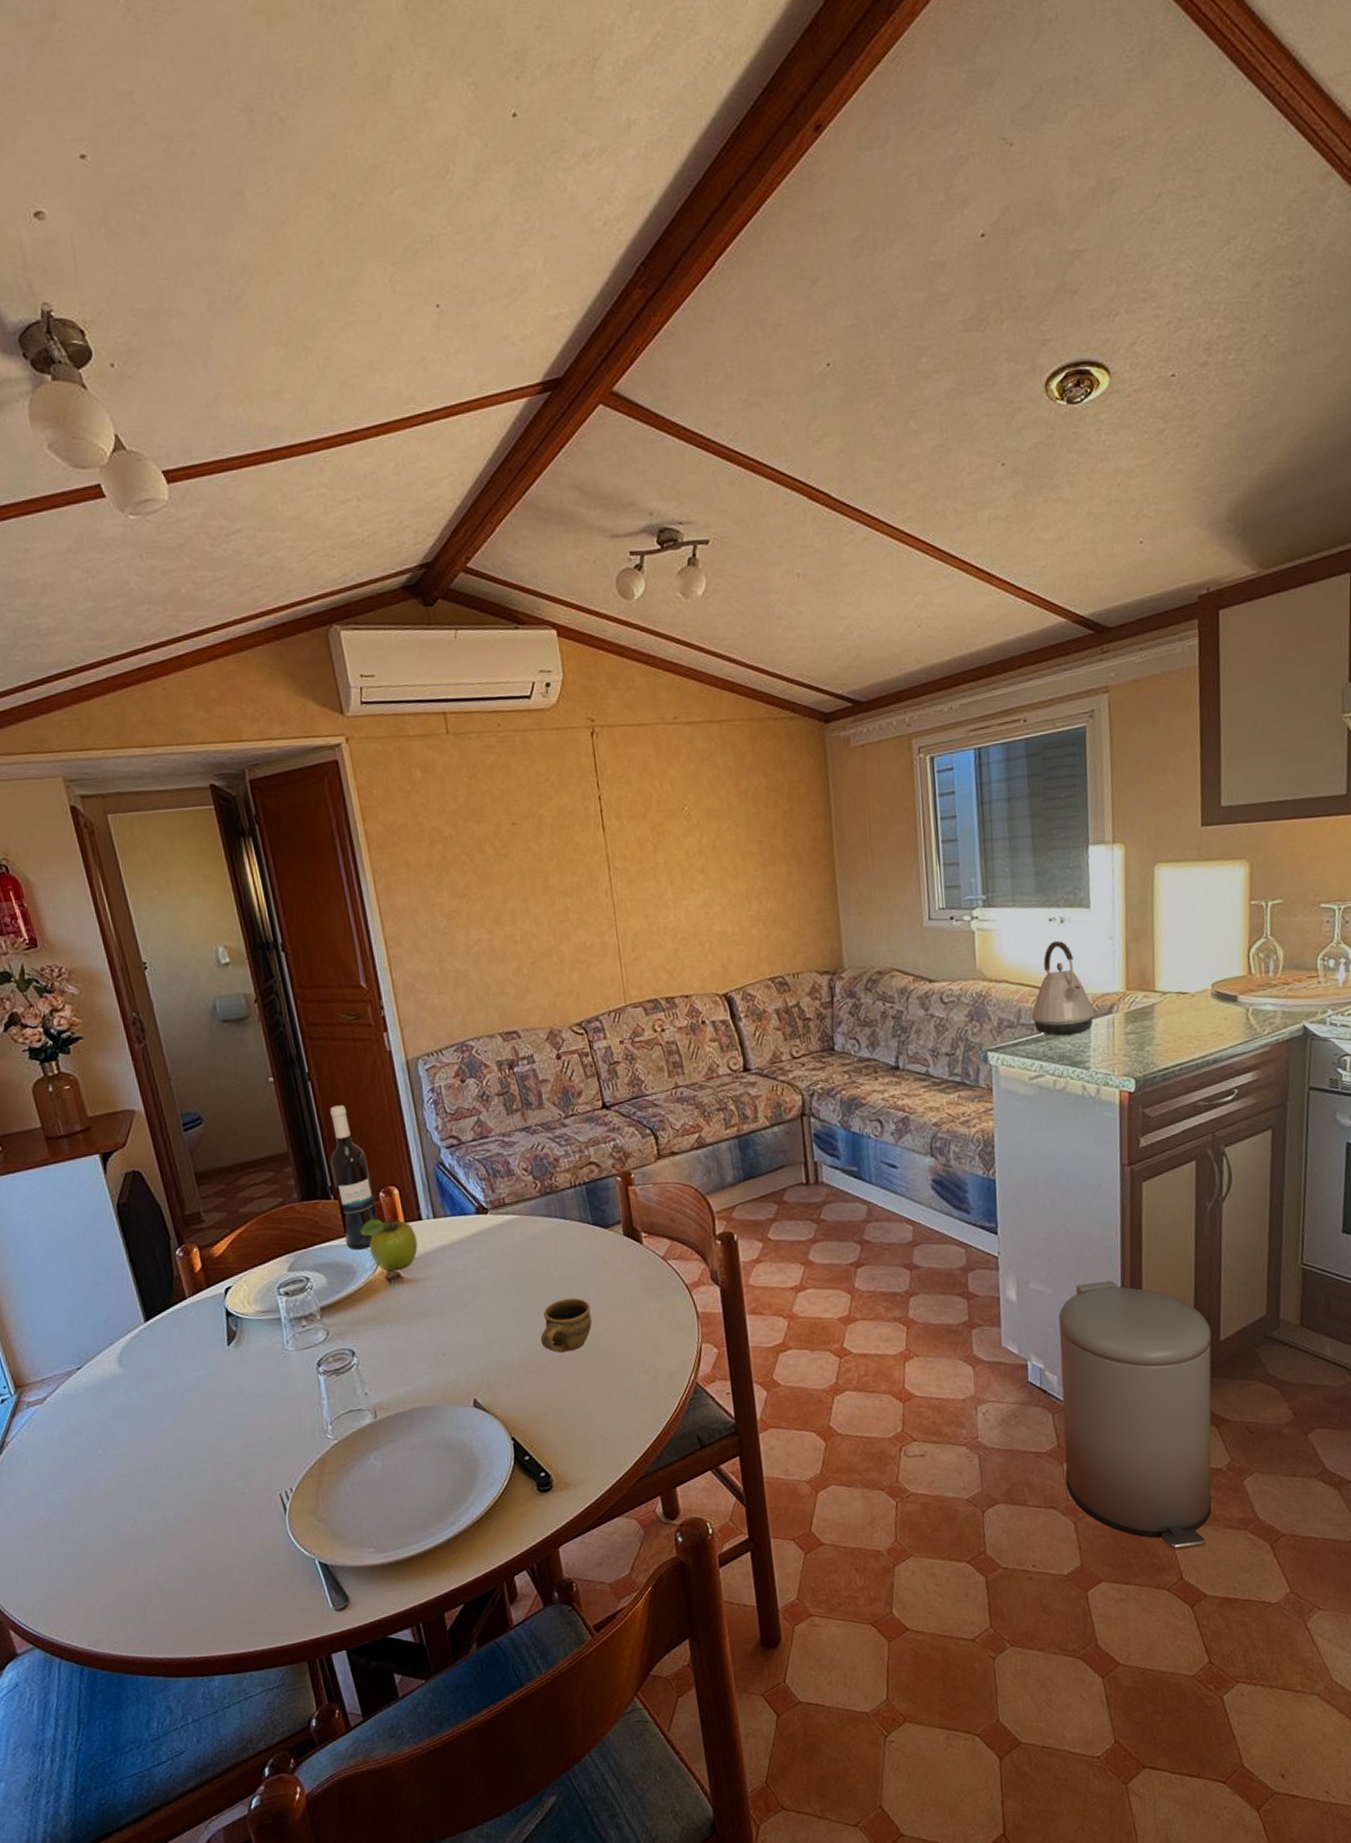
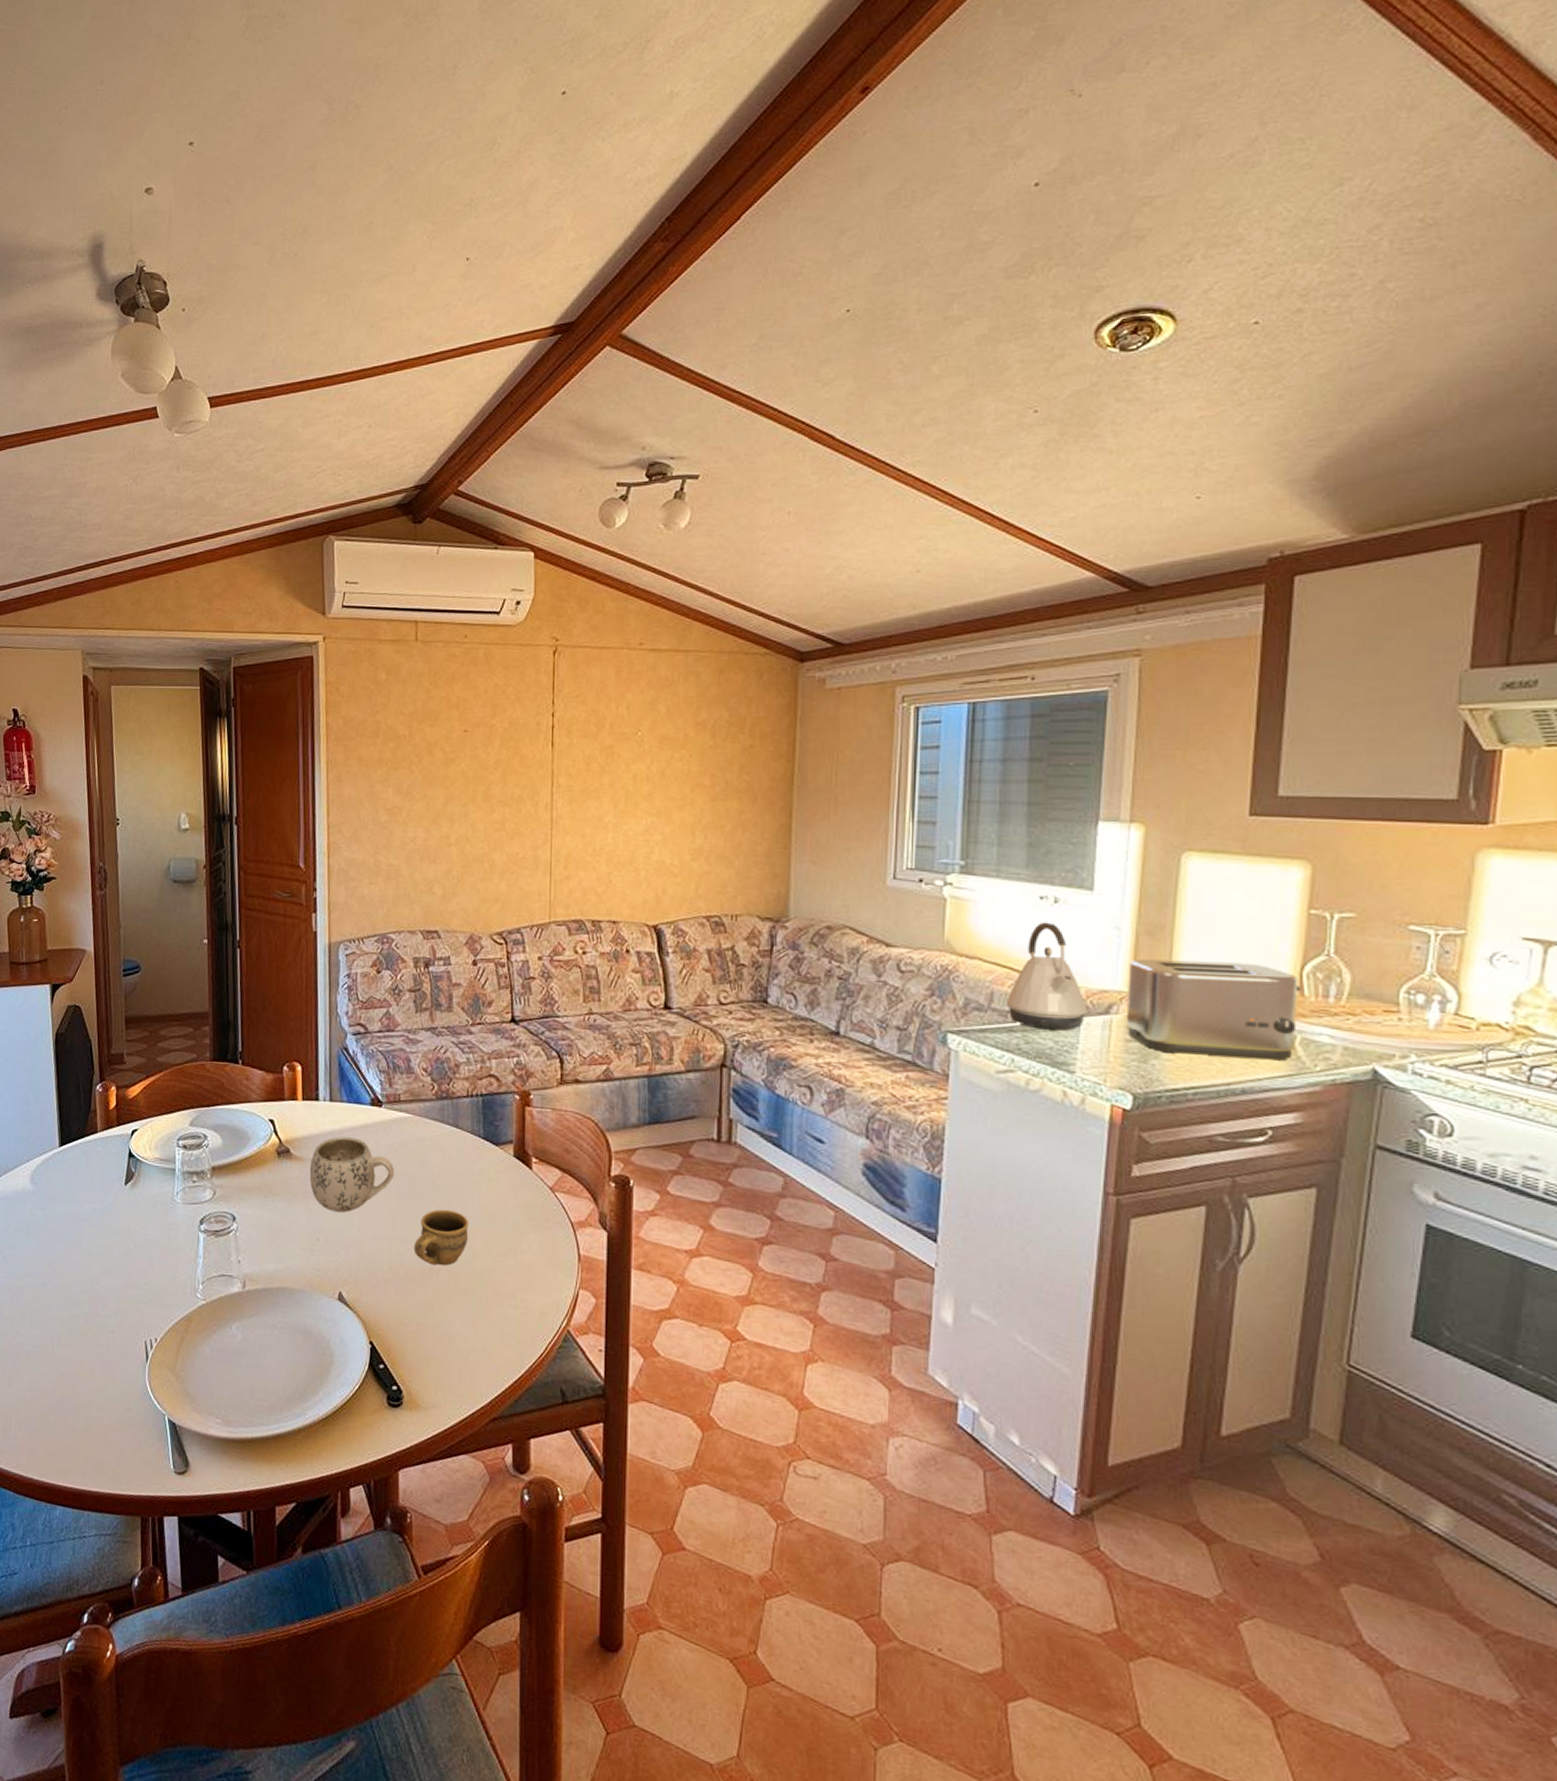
wine bottle: present [329,1105,378,1251] -> none [243,975,279,1119]
fruit: present [360,1217,418,1272] -> none [260,1091,311,1146]
mug: none [423,1249,511,1324] -> present [309,1136,394,1212]
pedal bin: present [1058,1280,1212,1551] -> none [993,1323,1209,1693]
toaster: none [1122,952,1249,1039] -> present [1126,959,1301,1061]

